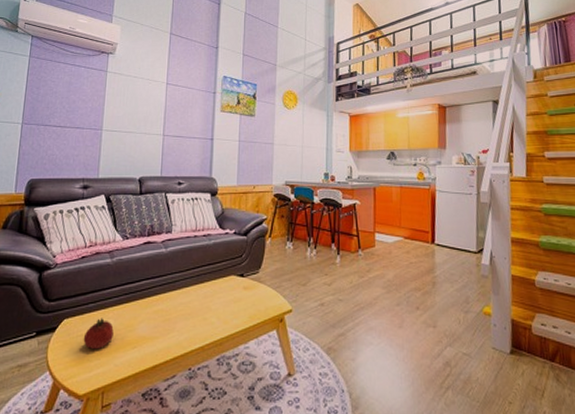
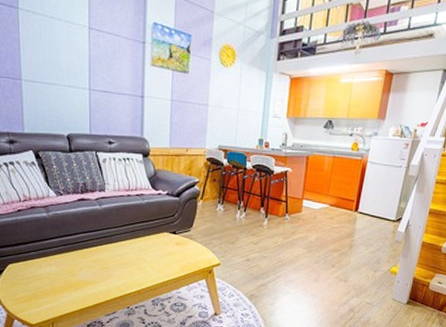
fruit: present [83,318,114,350] -> none [29,264,57,290]

